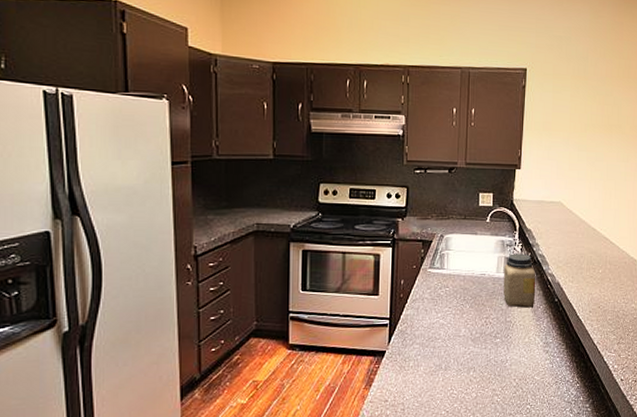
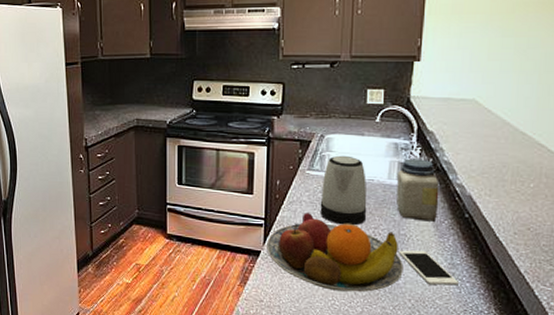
fruit bowl: none [391,309,509,381] -> present [267,213,403,292]
kettle: none [440,253,480,318] -> present [320,155,367,226]
cell phone: none [505,334,551,363] -> present [398,250,459,286]

